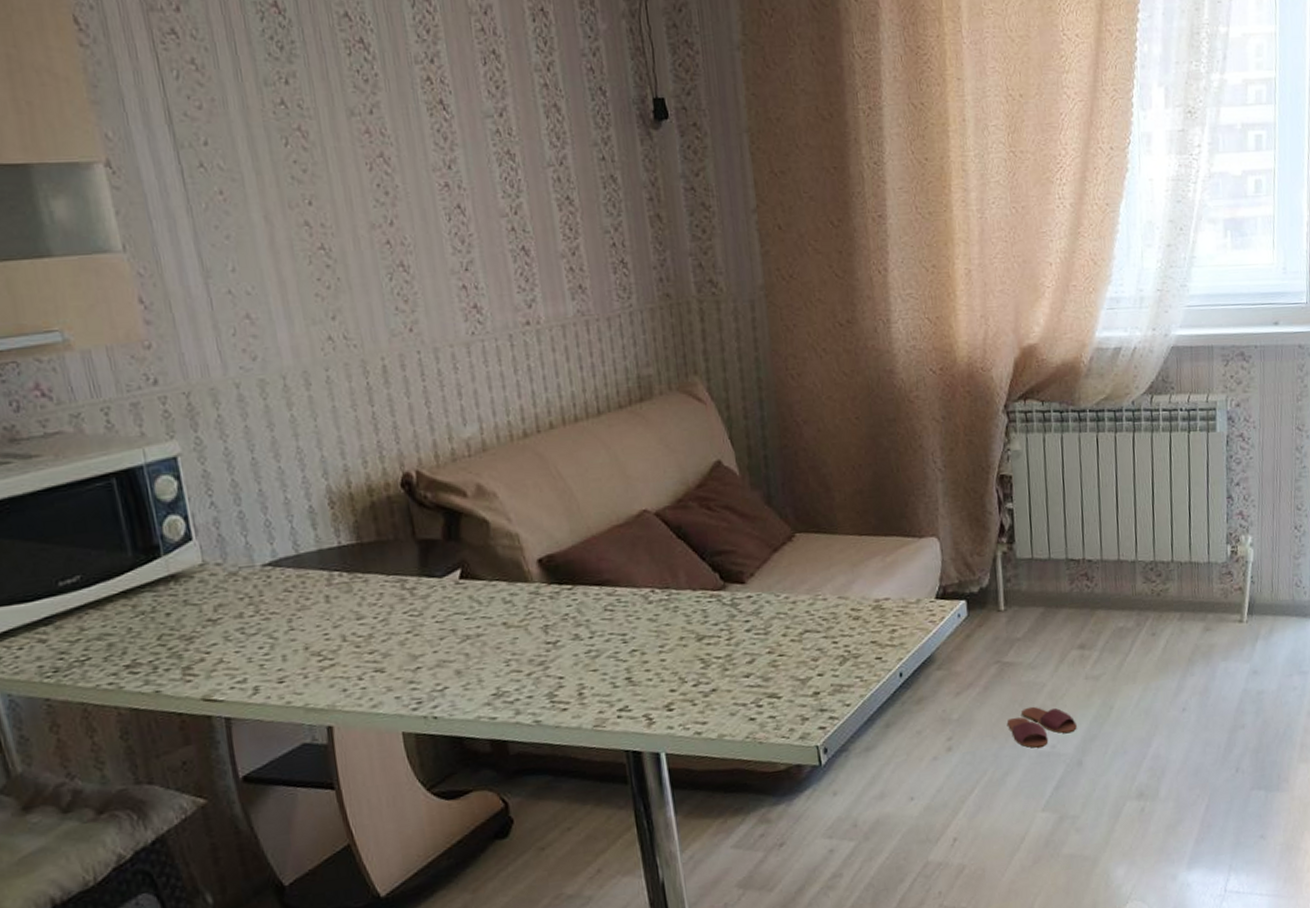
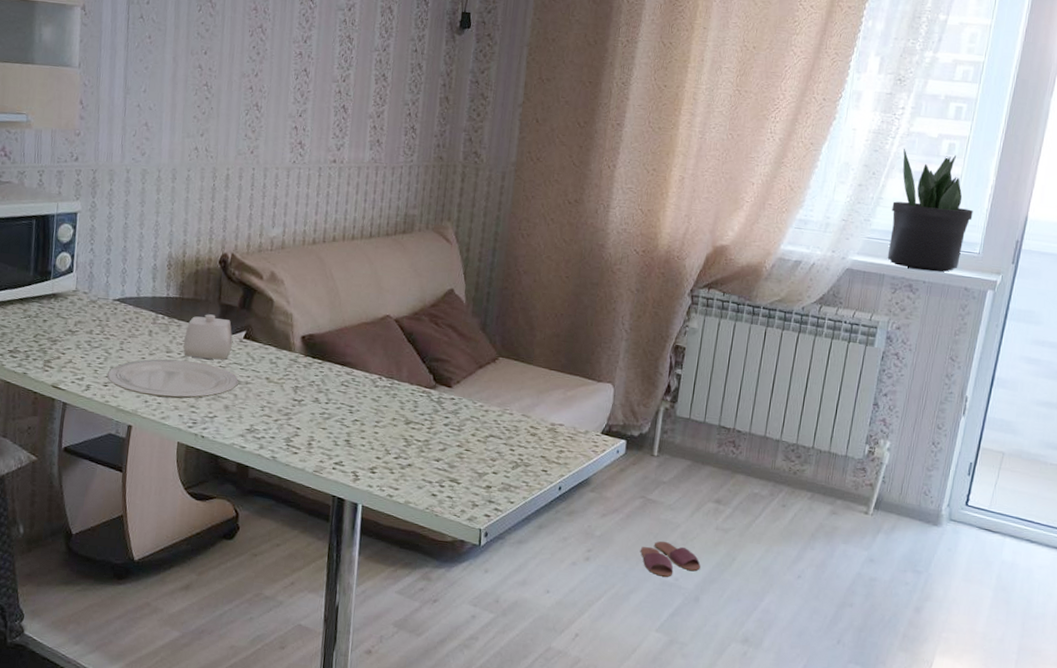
plate: none [278,622,467,683] -> present [106,359,239,399]
sugar bowl: none [376,556,447,619] -> present [183,314,233,360]
planter: none [1207,192,1293,334] -> present [887,148,973,272]

